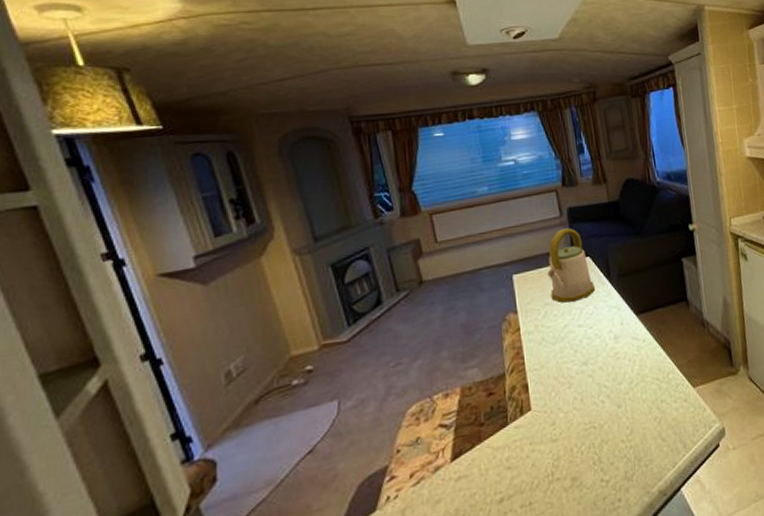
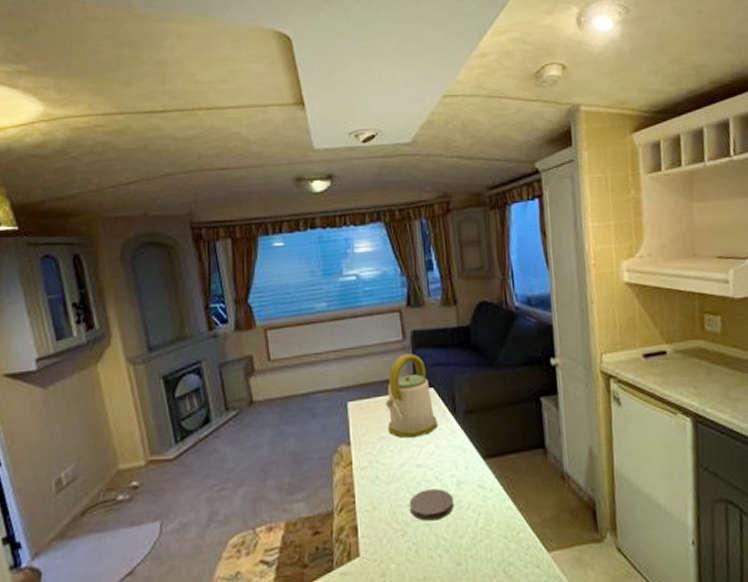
coaster: none [573,344,613,373] -> present [409,489,455,521]

